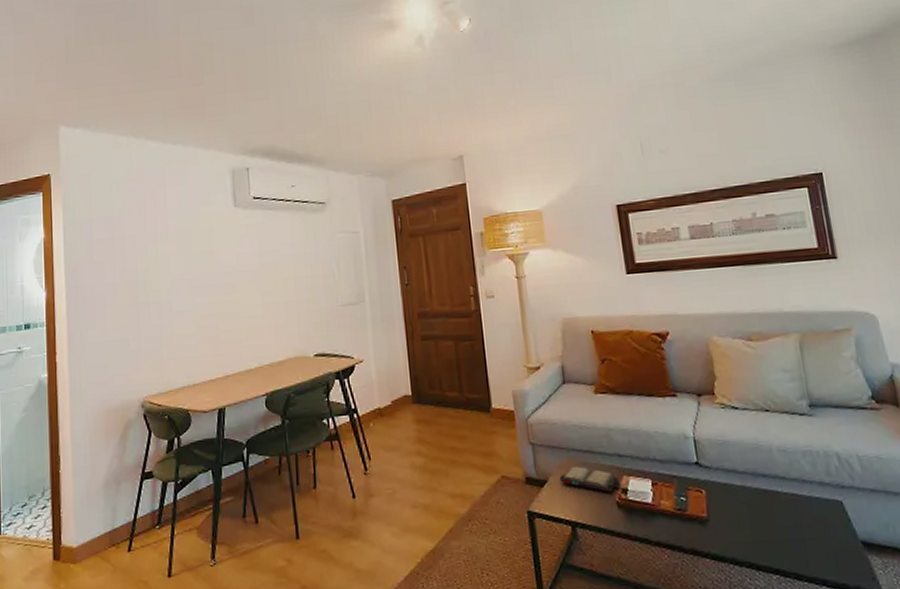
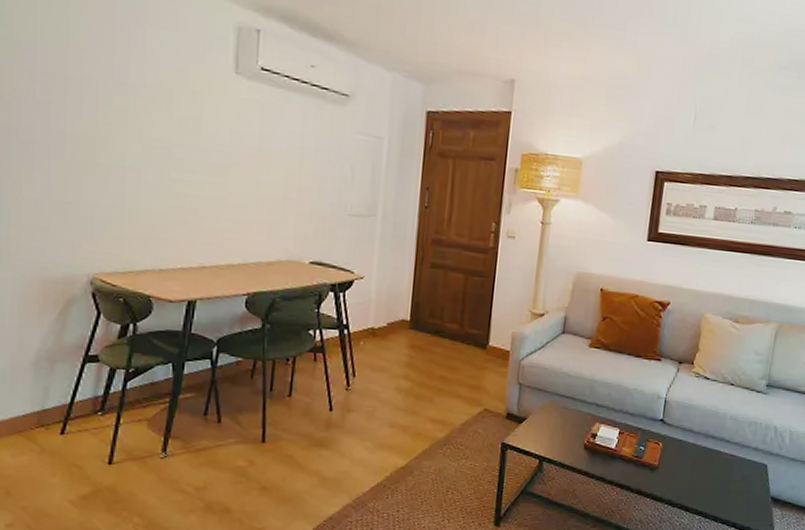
hardback book: present [559,466,620,493] -> none [538,409,592,436]

